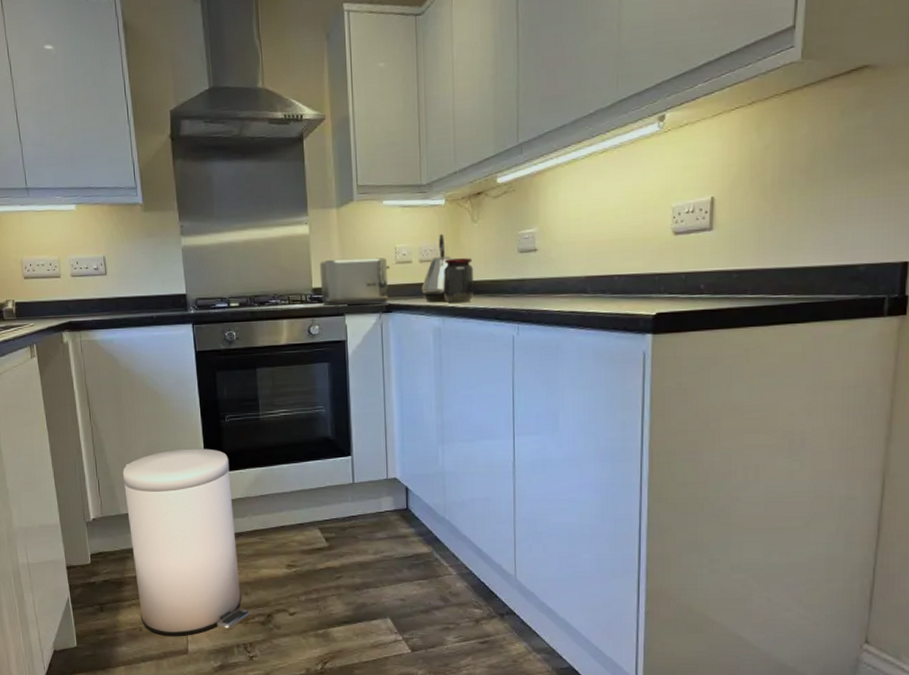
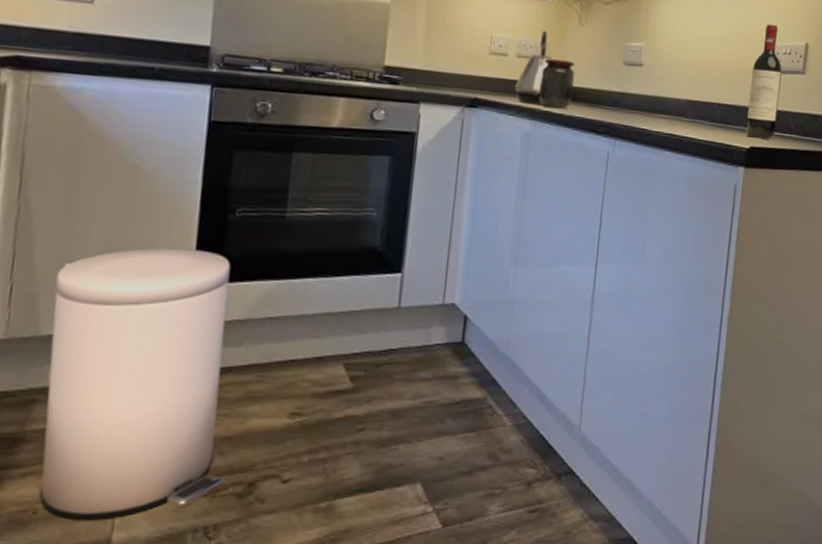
toaster: present [319,257,391,306] -> none [393,36,483,97]
wine bottle: none [651,185,686,304] -> present [746,24,783,139]

